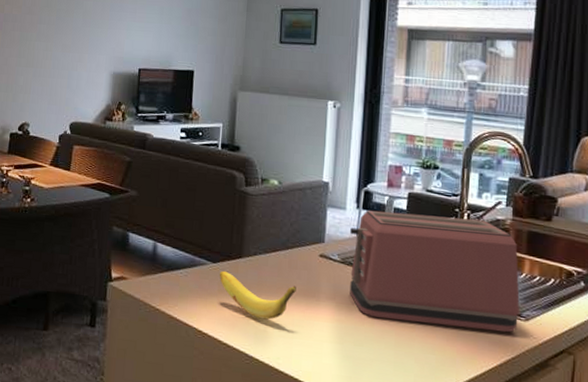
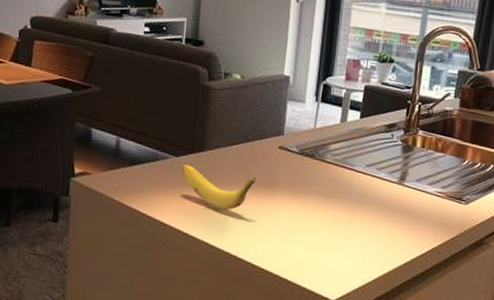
toaster: present [350,209,520,333] -> none [306,102,463,216]

